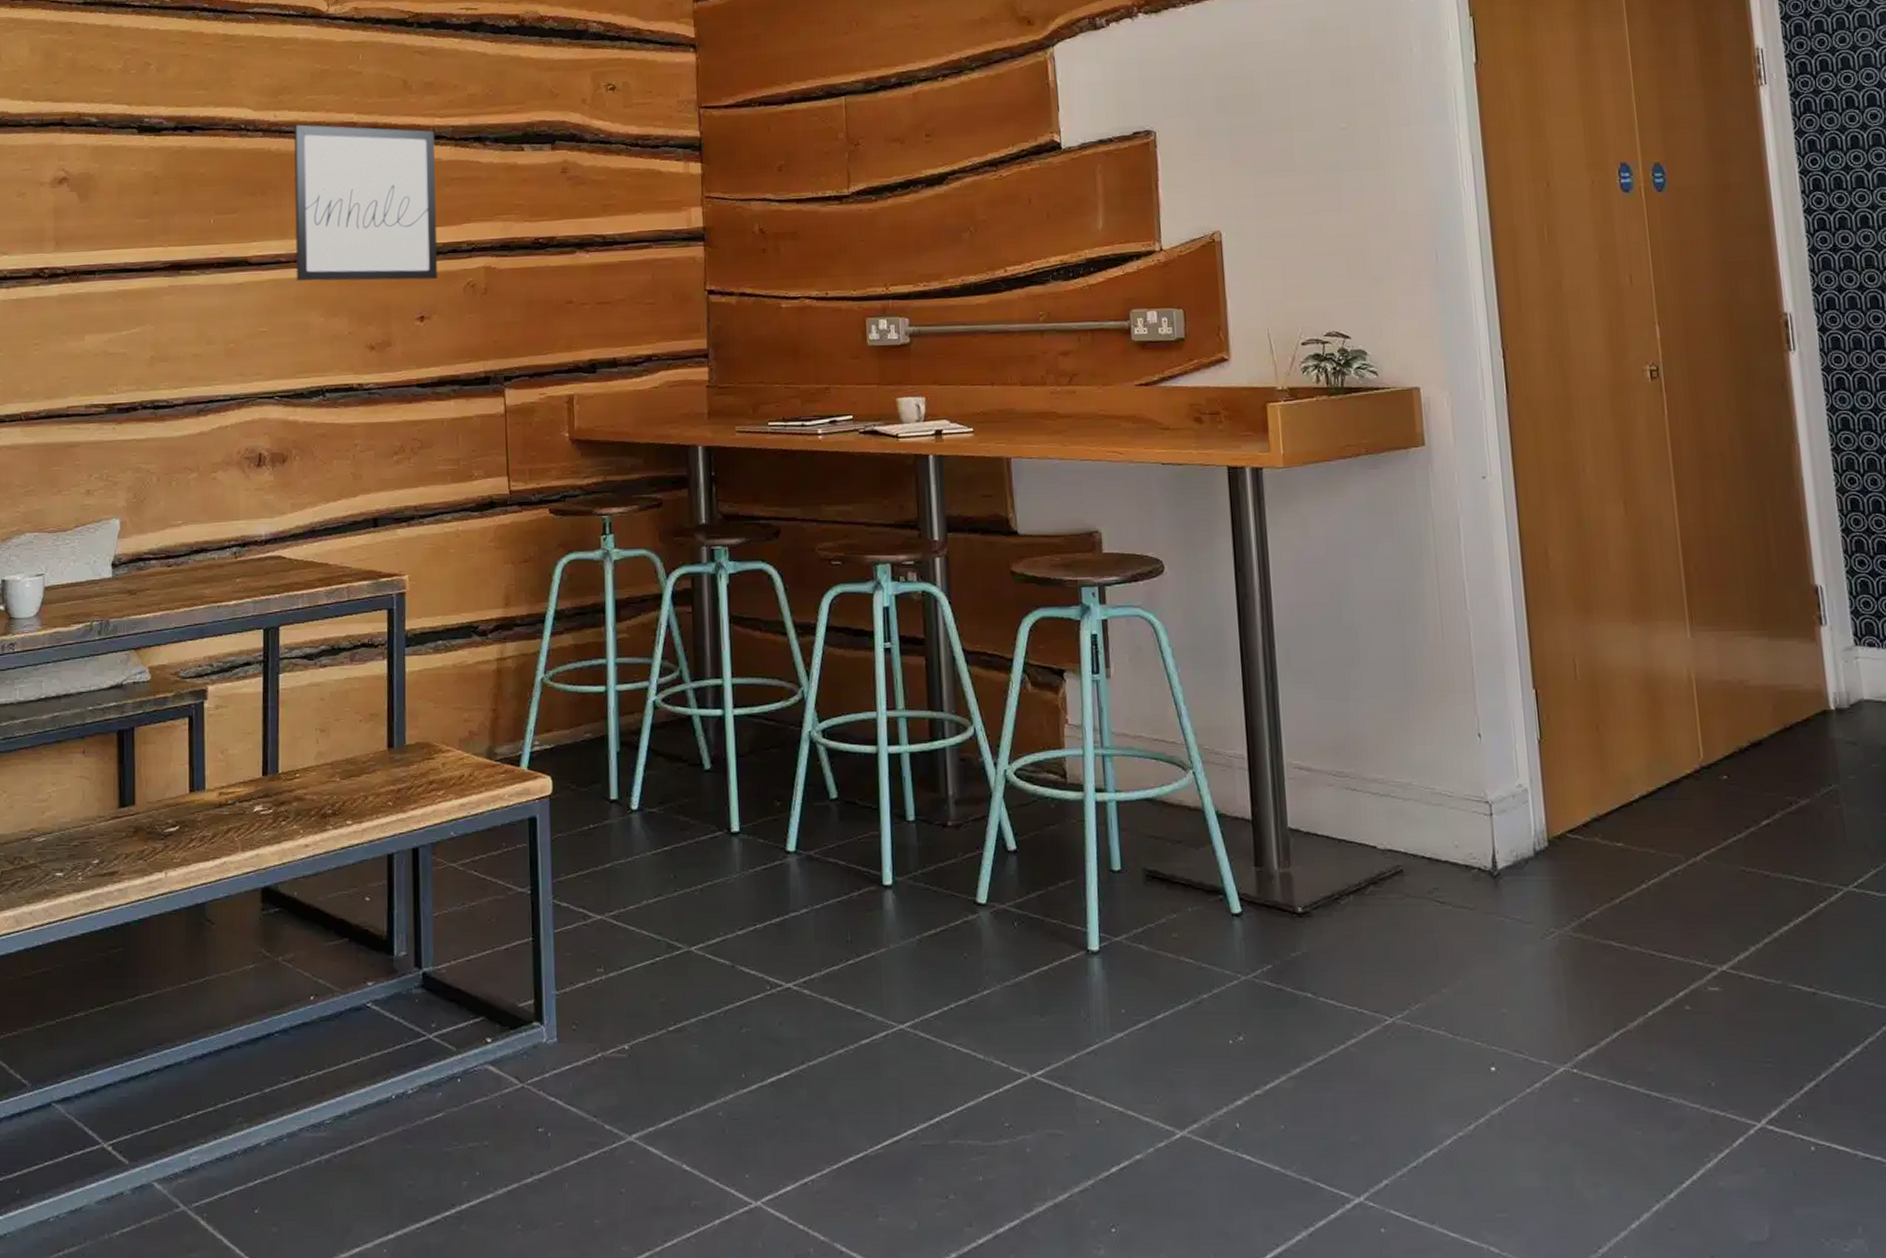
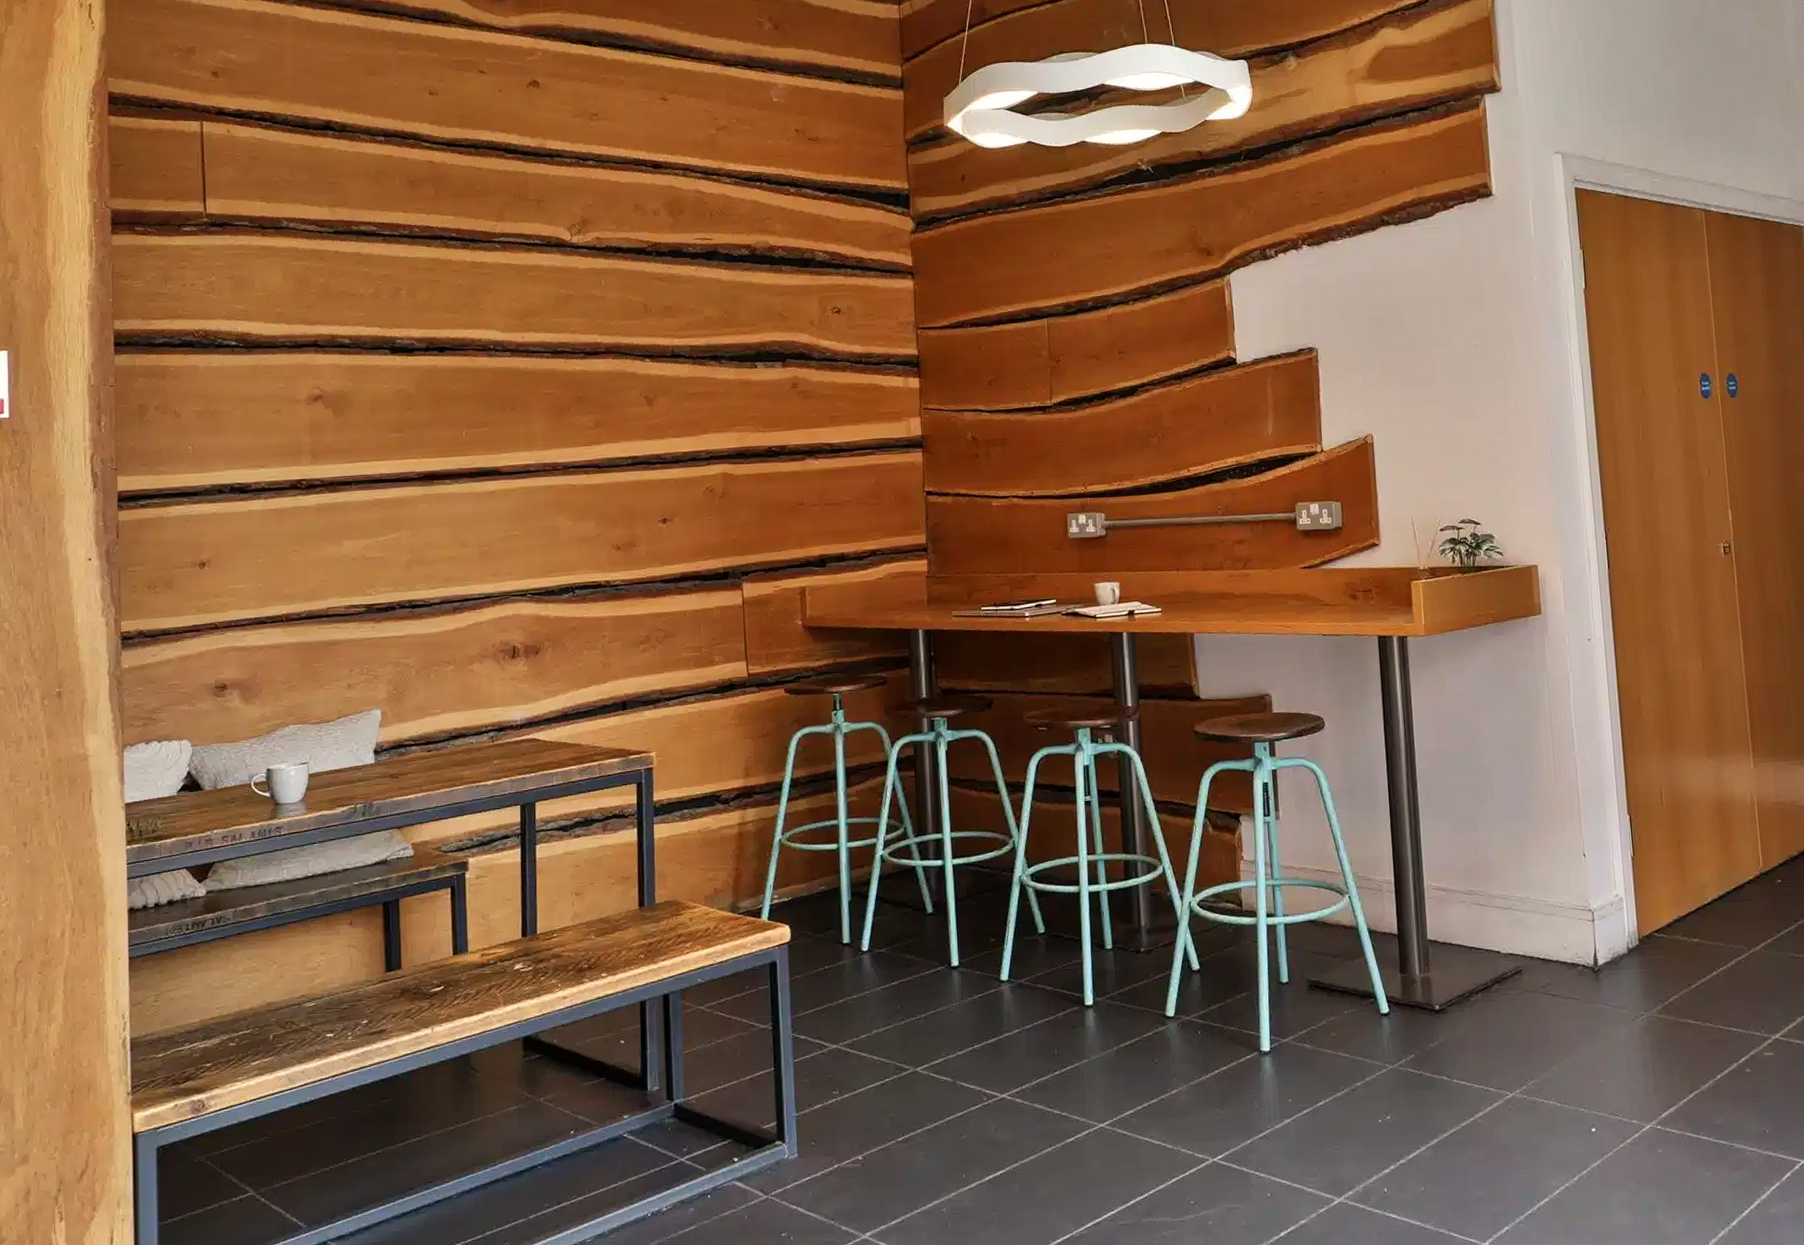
wall art: present [294,124,438,281] -> none [541,345,679,489]

